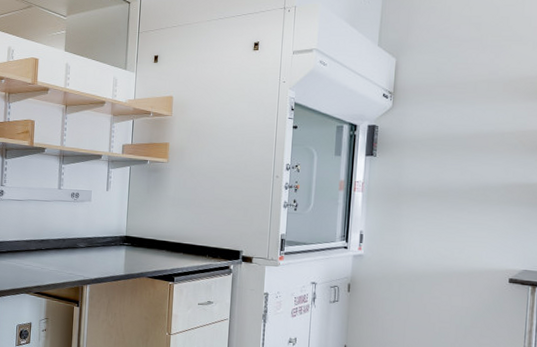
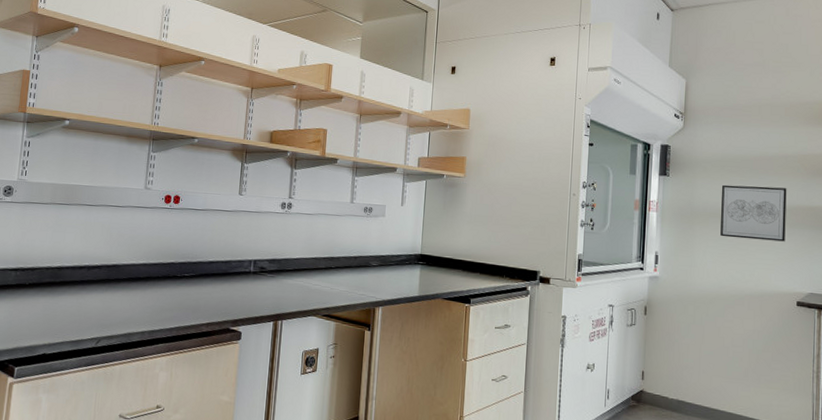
wall art: none [429,163,503,220] -> present [720,184,787,242]

